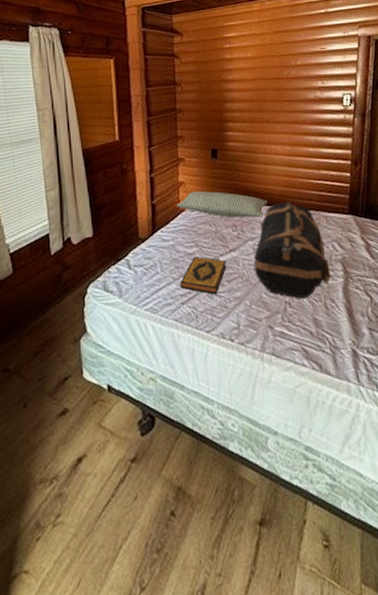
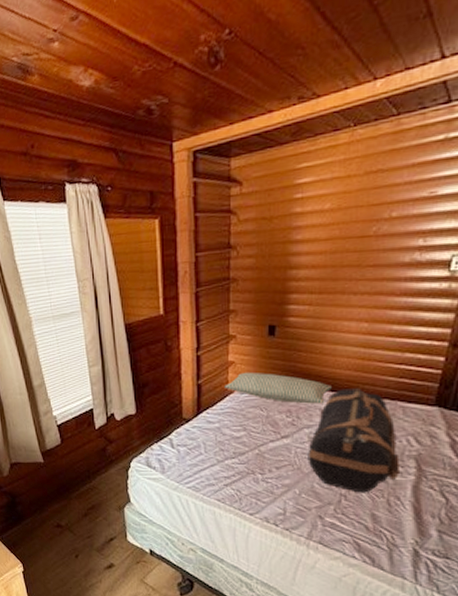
hardback book: present [180,257,227,295] -> none [224,441,277,480]

